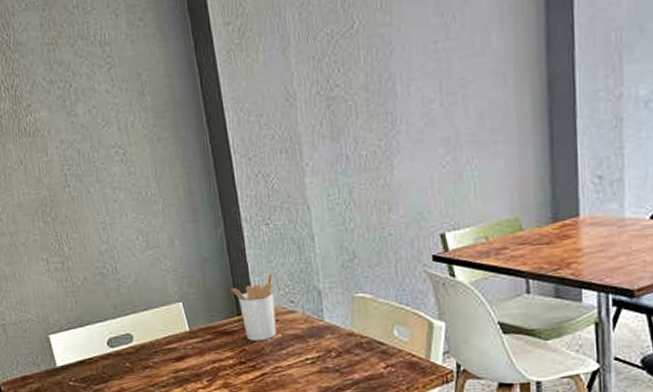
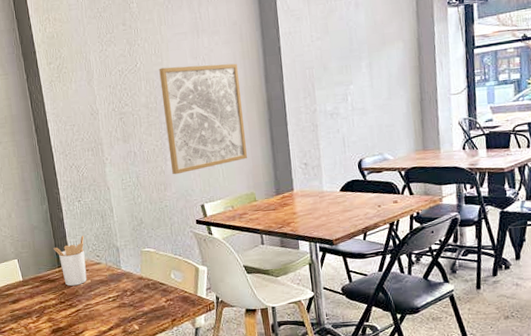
wall art: none [386,22,512,190] -> present [159,63,247,175]

